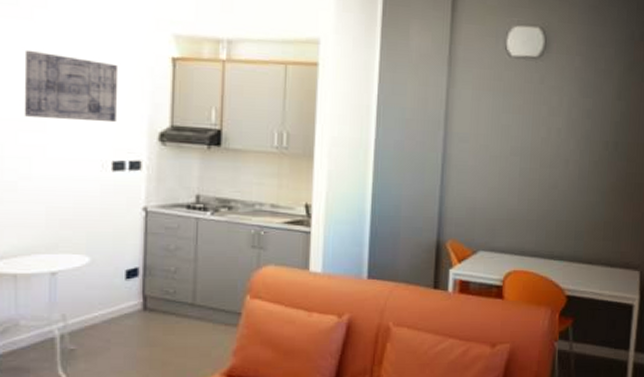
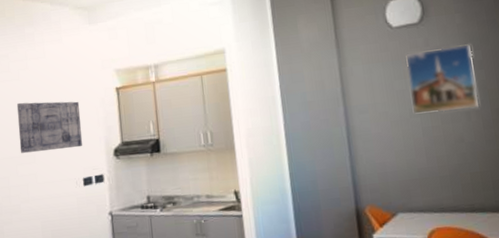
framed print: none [514,88,584,157] -> present [406,44,479,114]

